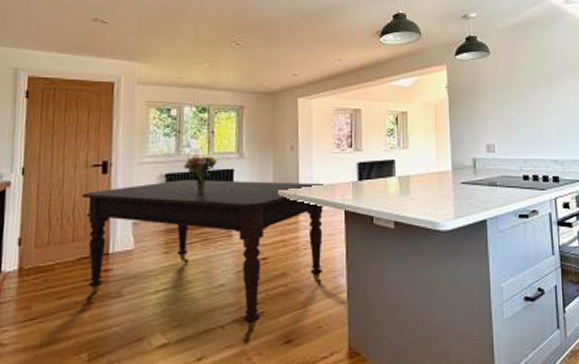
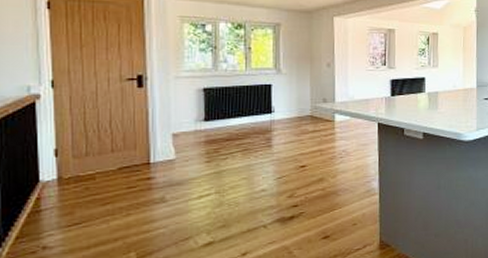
dining table: present [82,180,325,344] -> none [118,94,359,240]
bouquet: present [183,156,218,195] -> none [221,71,256,108]

